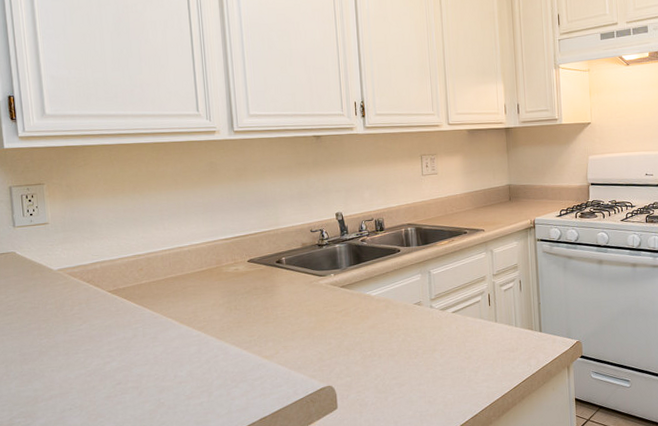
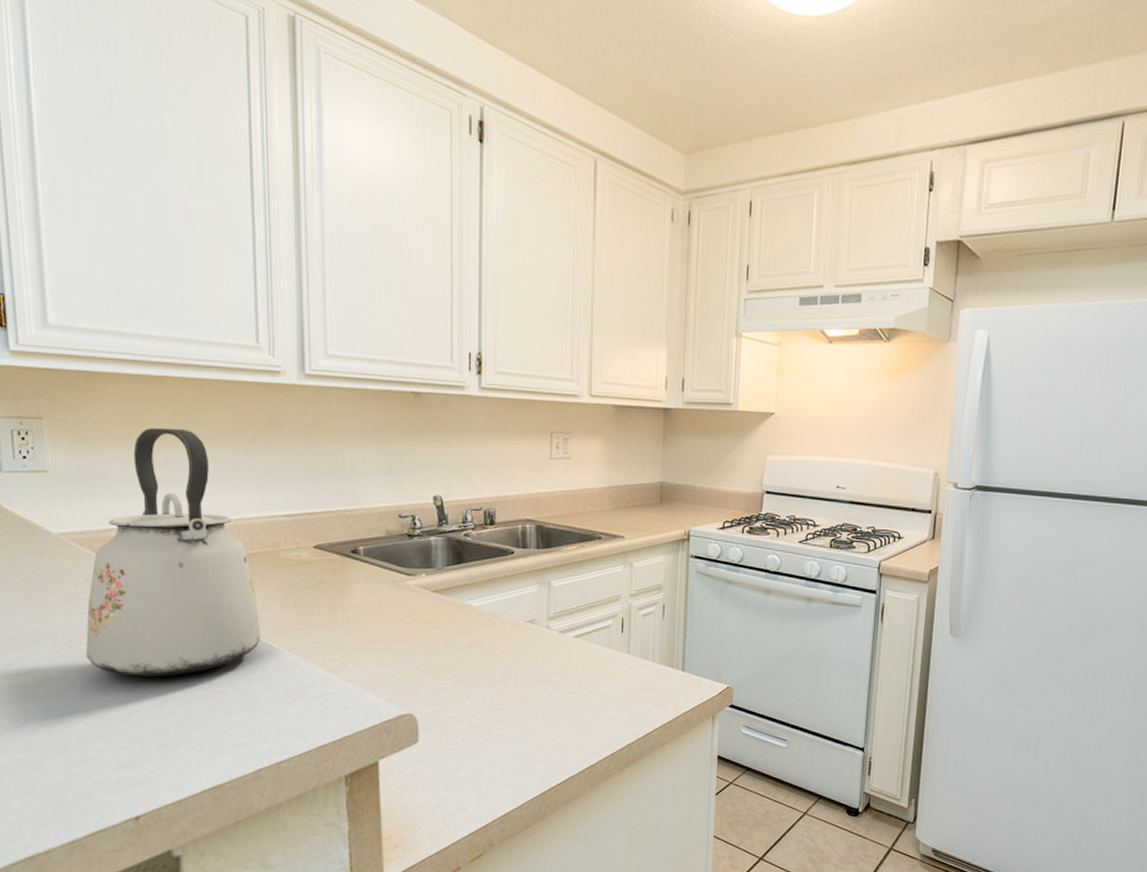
kettle: none [80,181,212,376] -> present [85,427,261,677]

